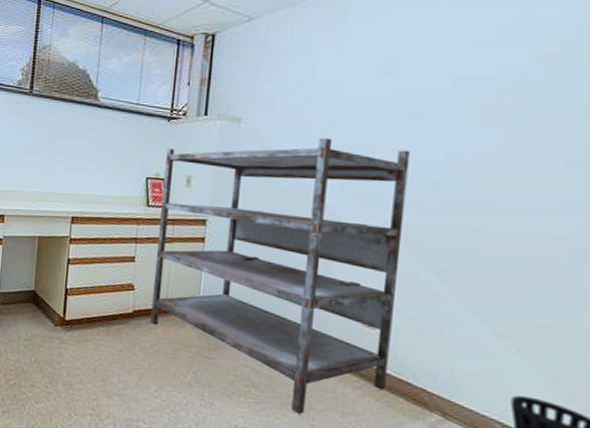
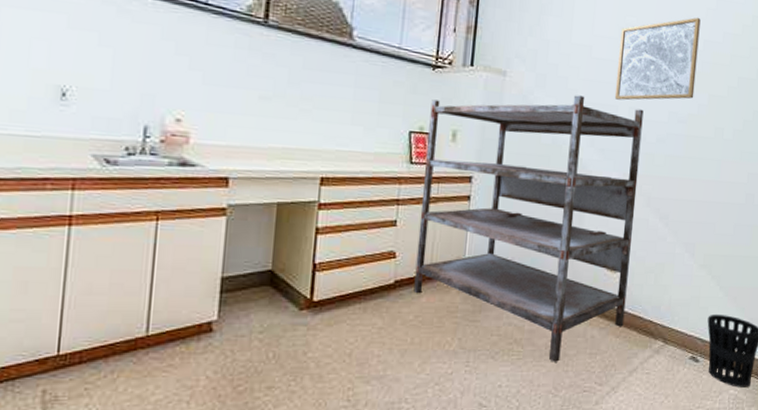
wall art: none [370,39,493,141] -> present [614,17,701,101]

